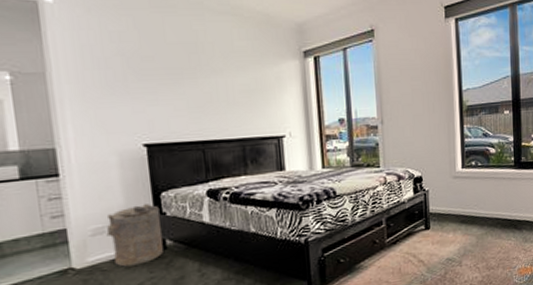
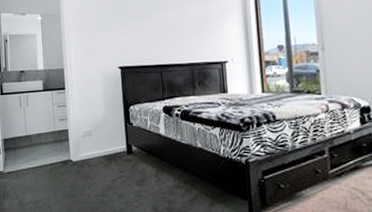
laundry hamper: present [106,204,163,267] -> none [92,115,130,164]

